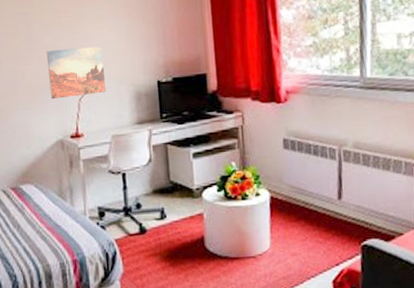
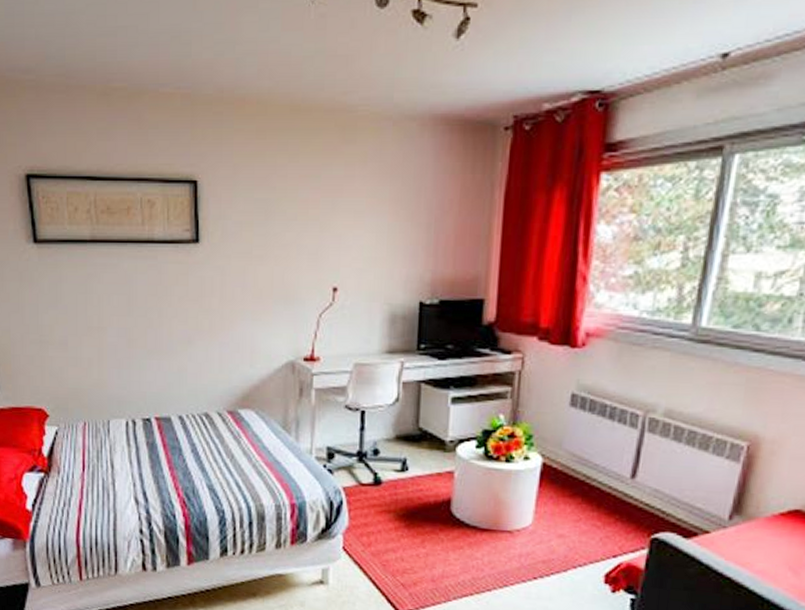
wall art: present [46,46,106,99] -> none [285,249,355,311]

